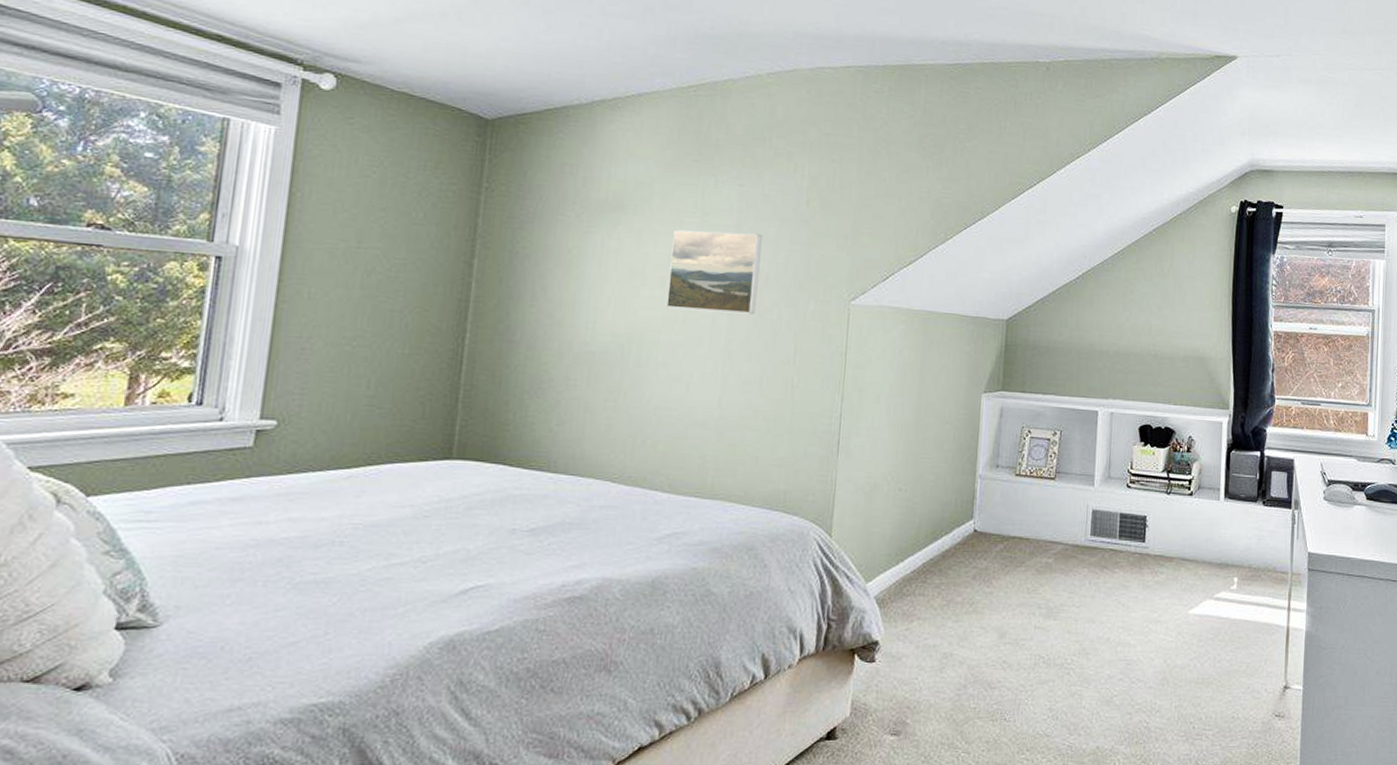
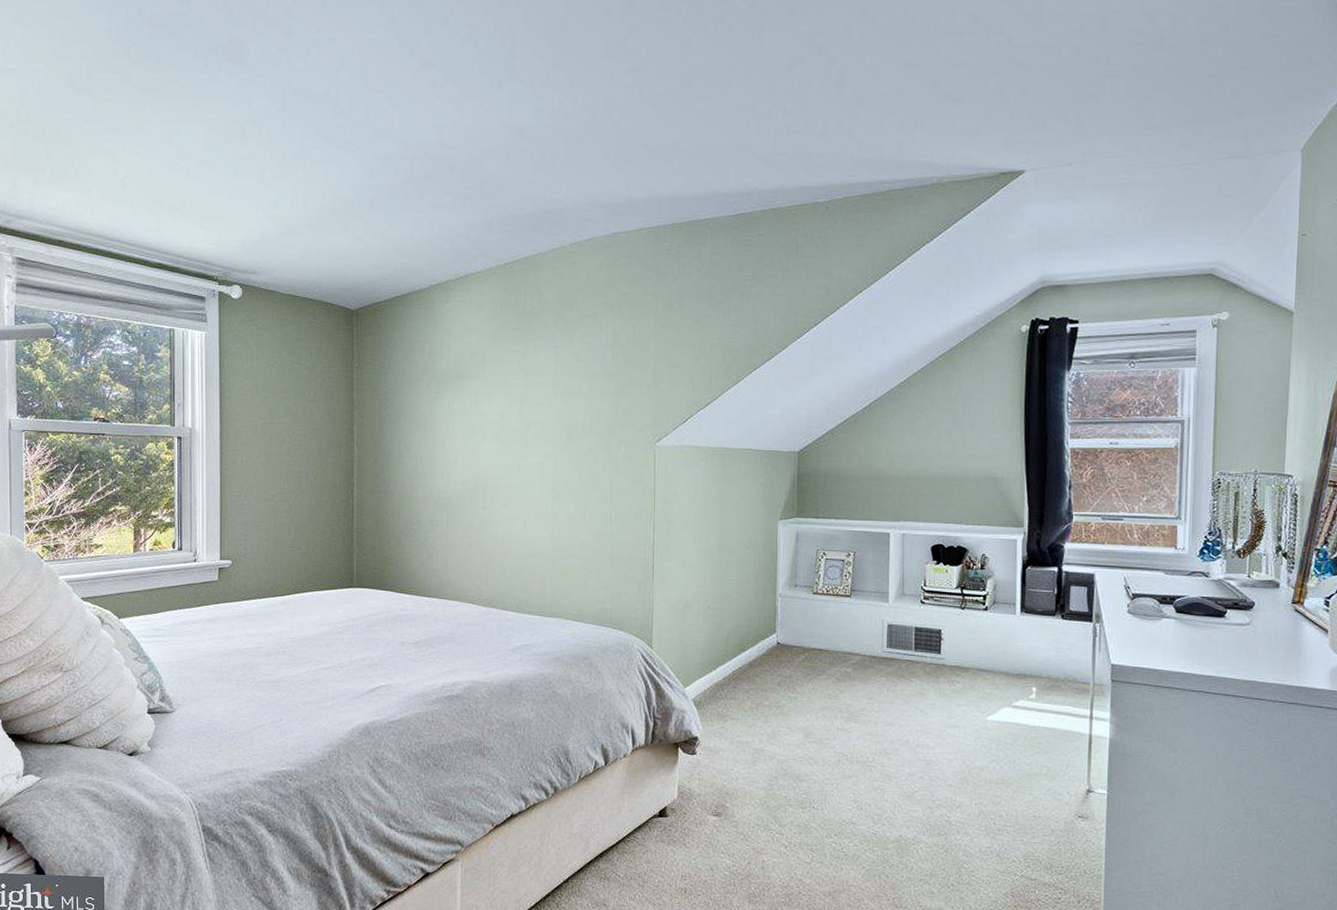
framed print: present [666,229,762,315] -> none [503,388,576,459]

